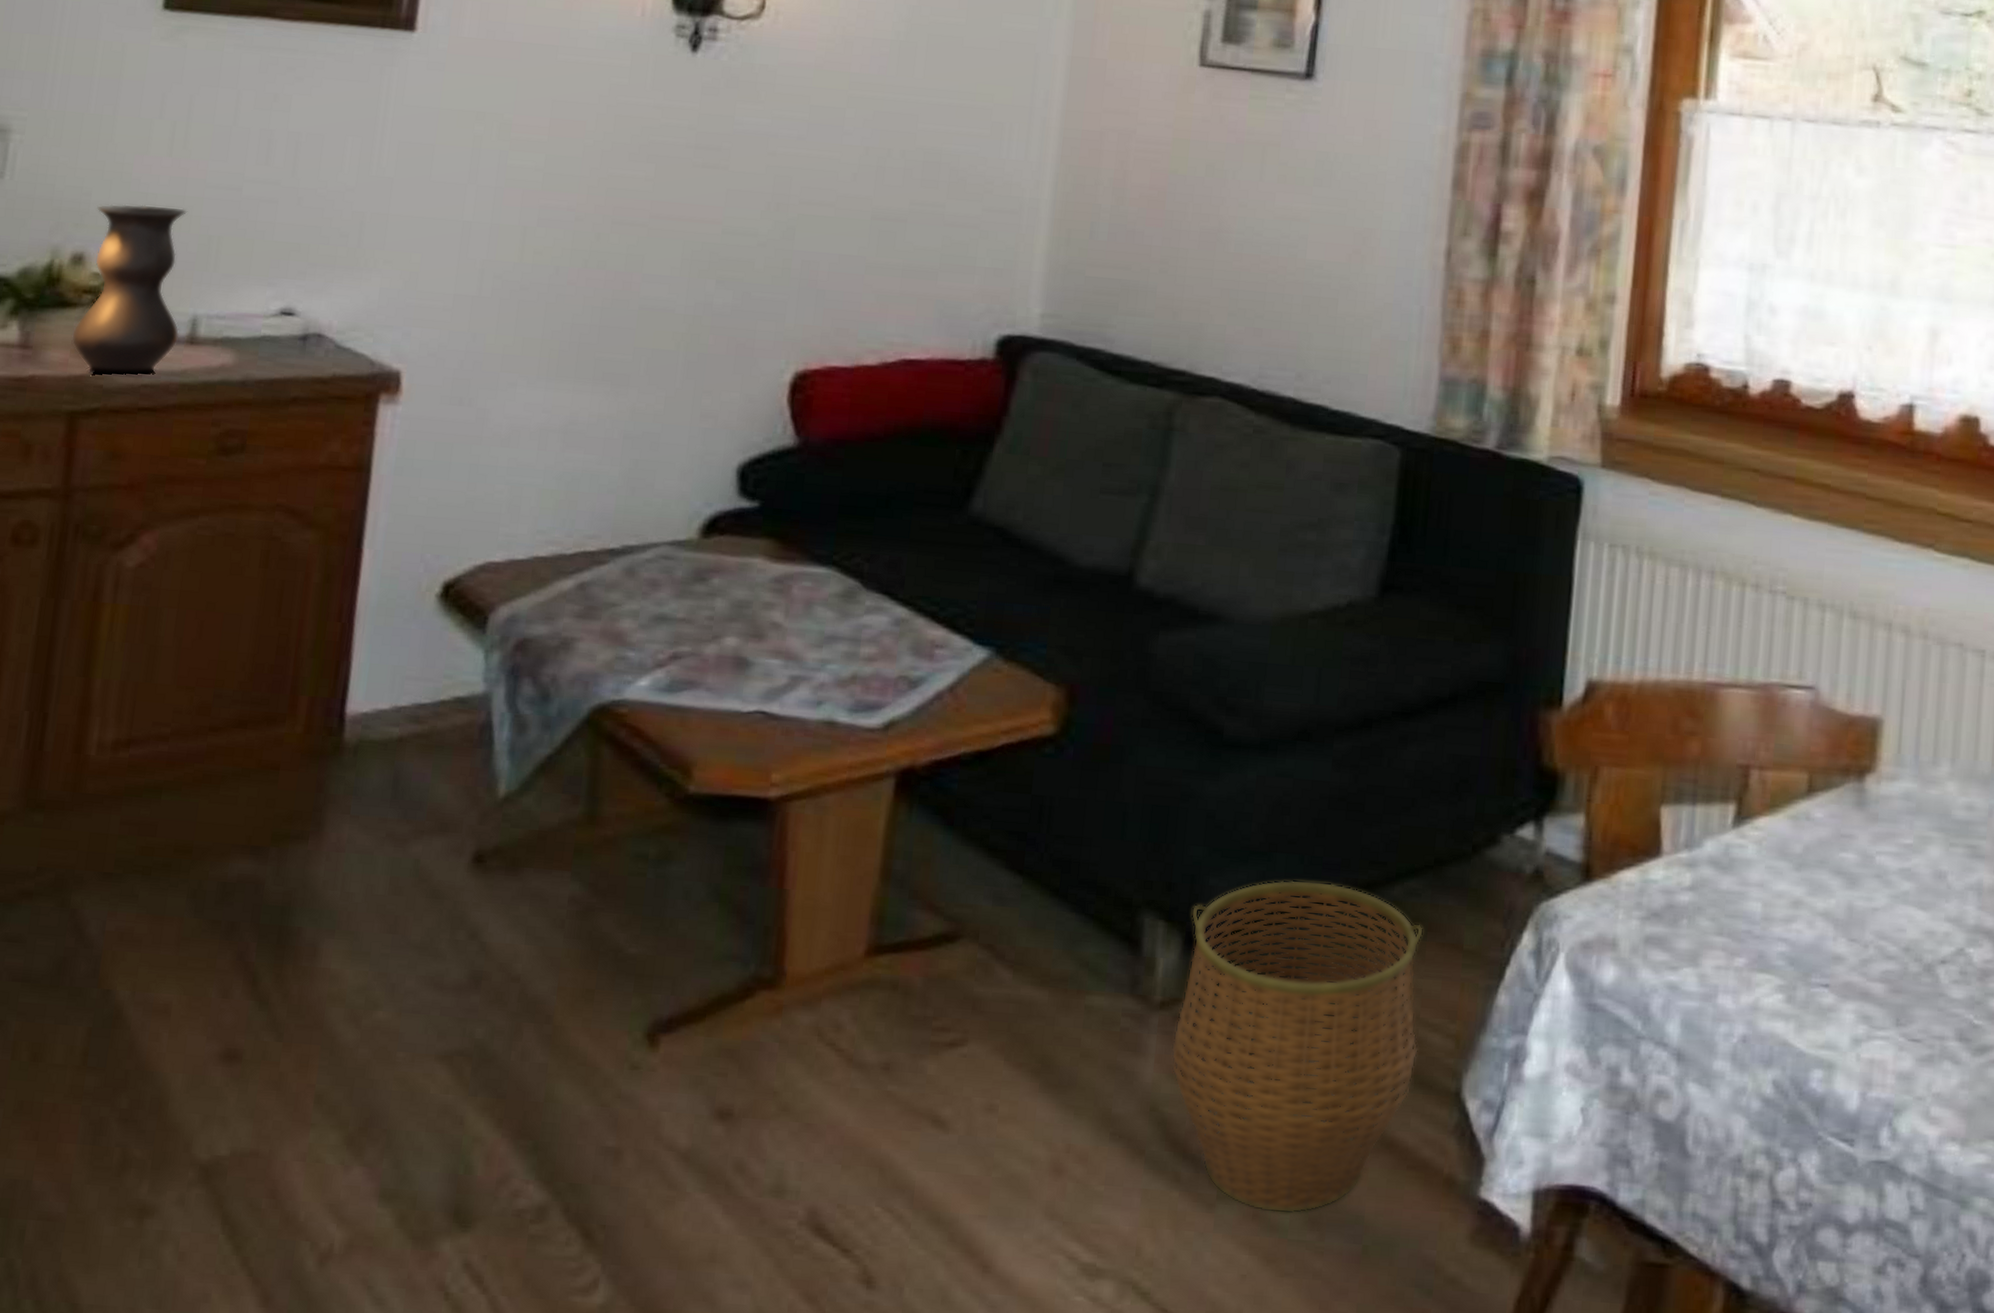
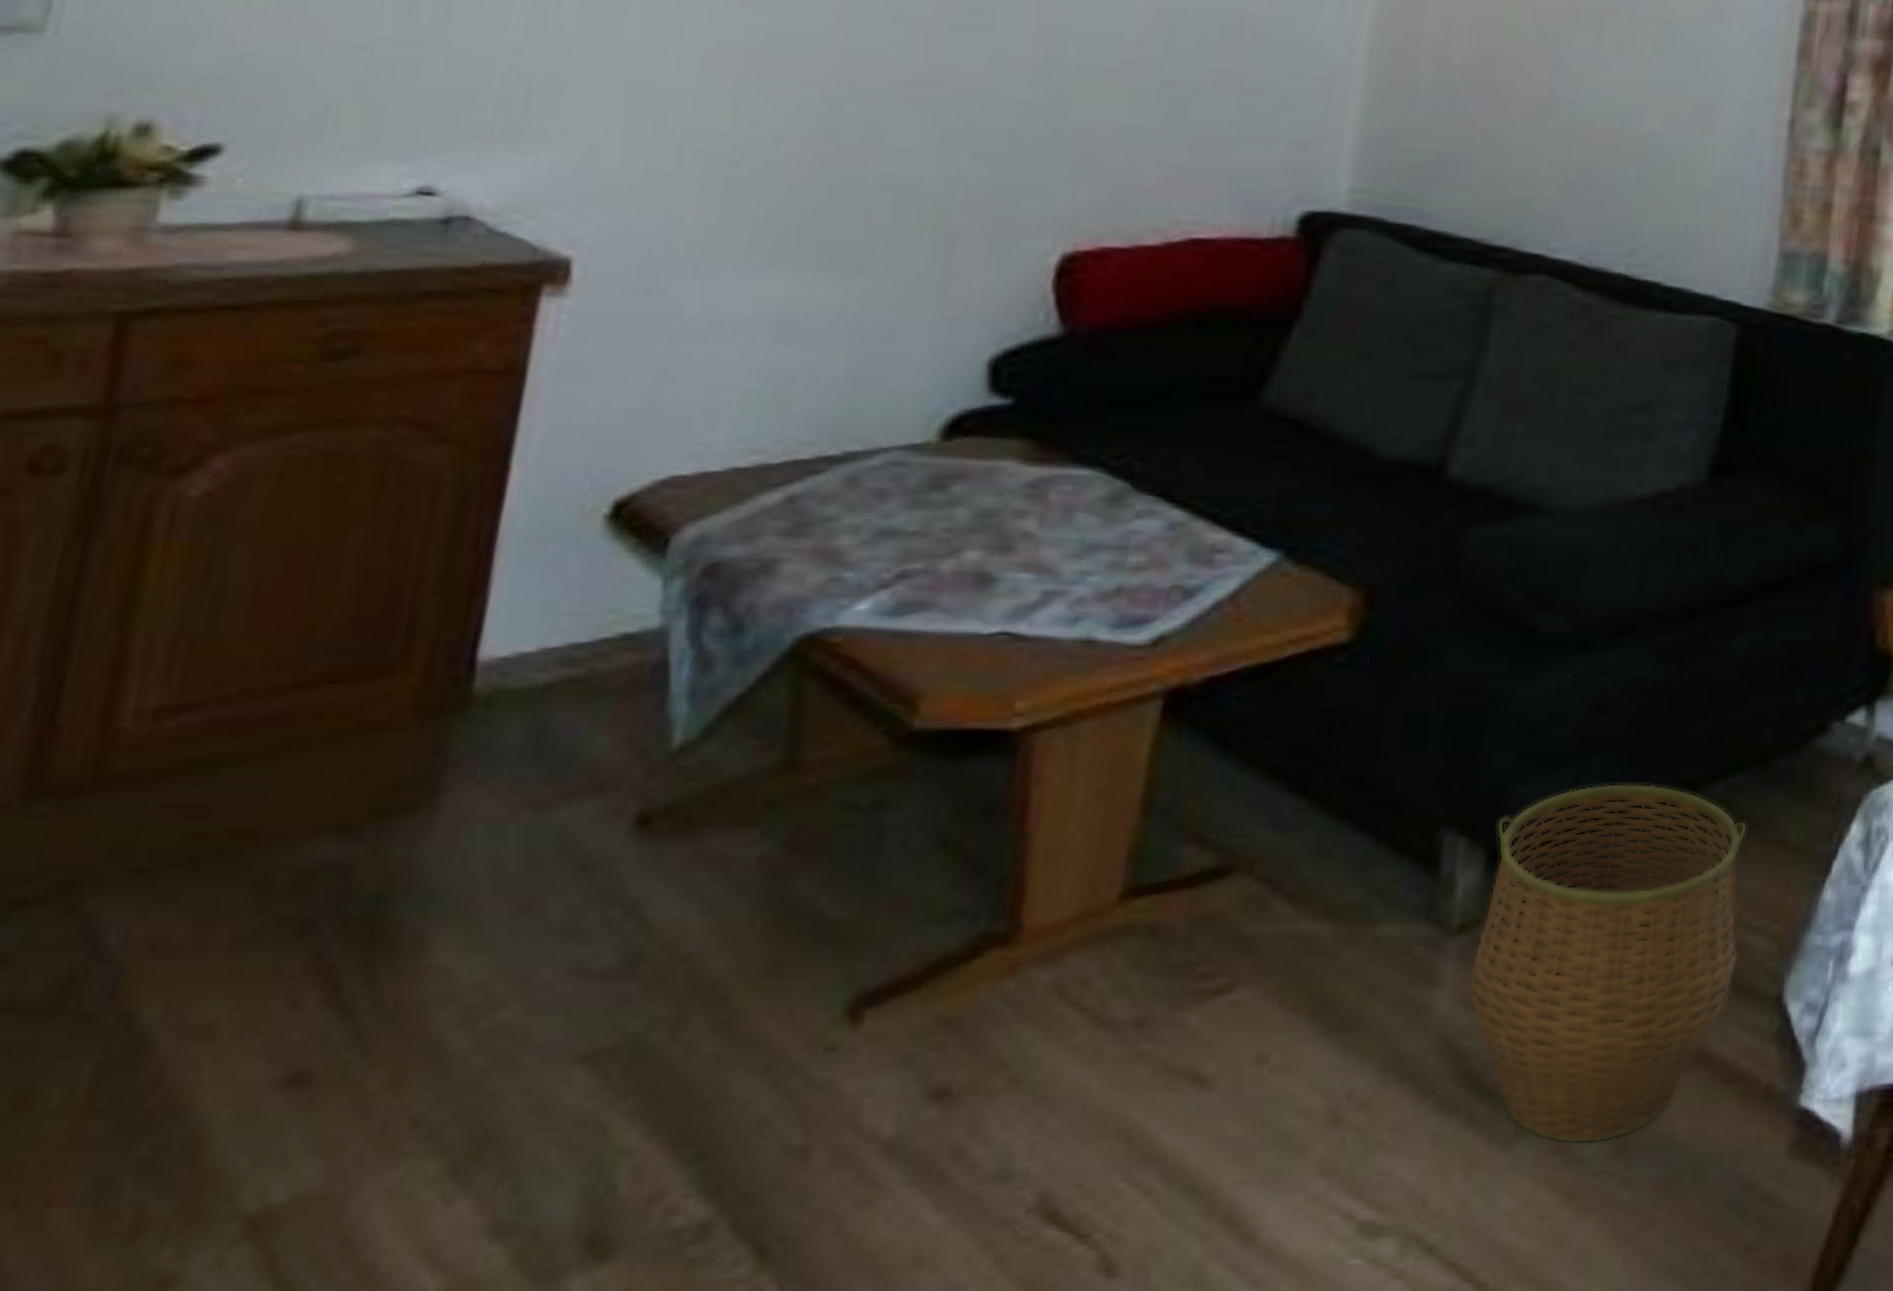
vase: present [71,204,188,376] -> none [128,65,299,269]

